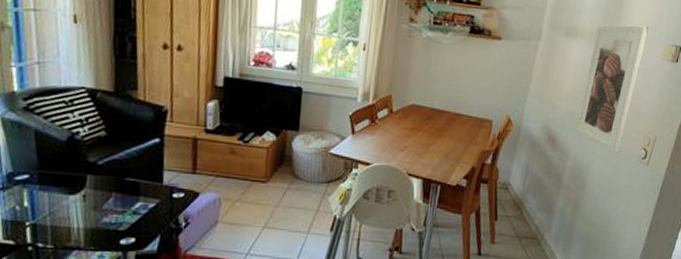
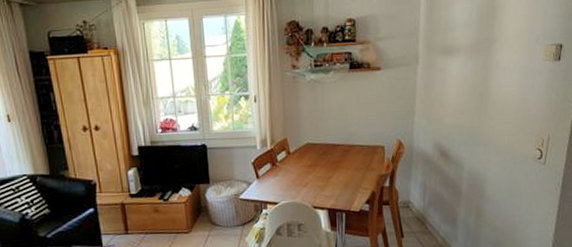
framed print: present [576,25,648,153] -> none [466,31,525,158]

